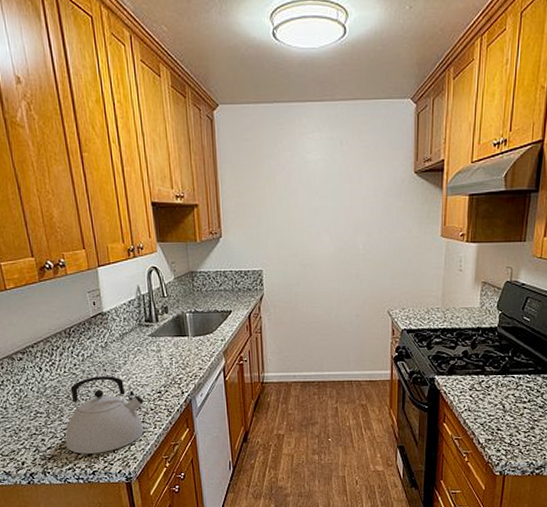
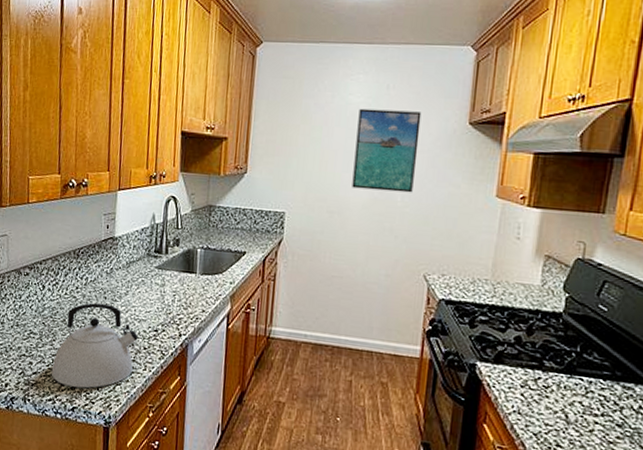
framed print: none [318,165,373,241] -> present [352,108,422,193]

